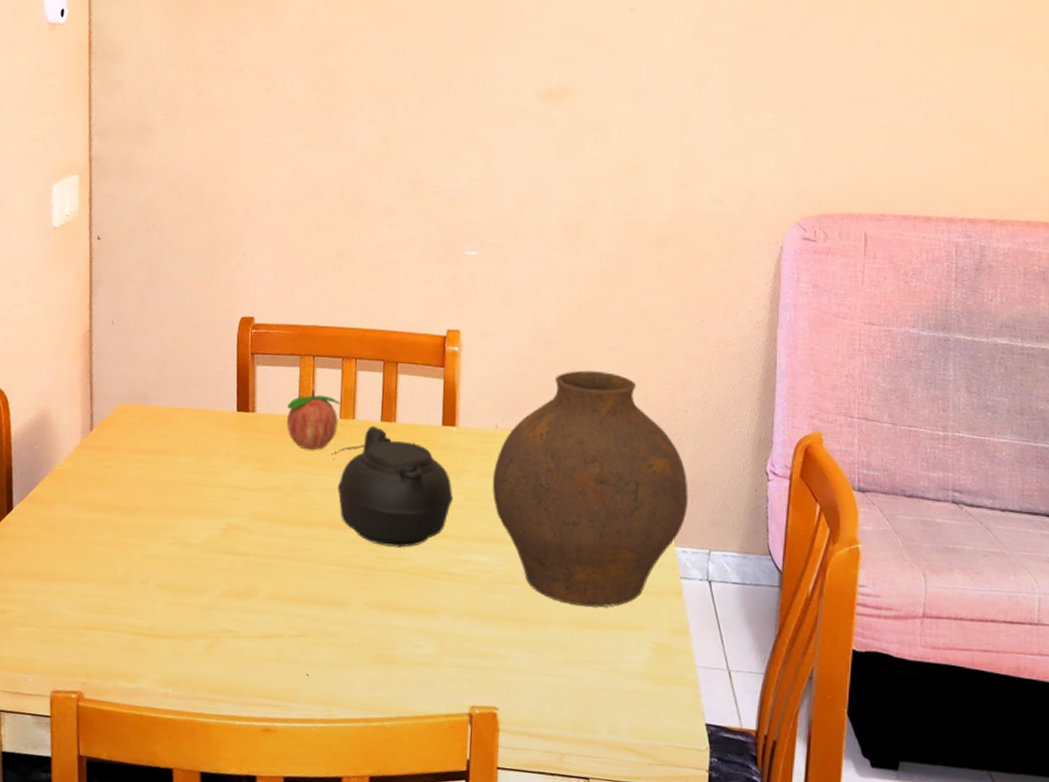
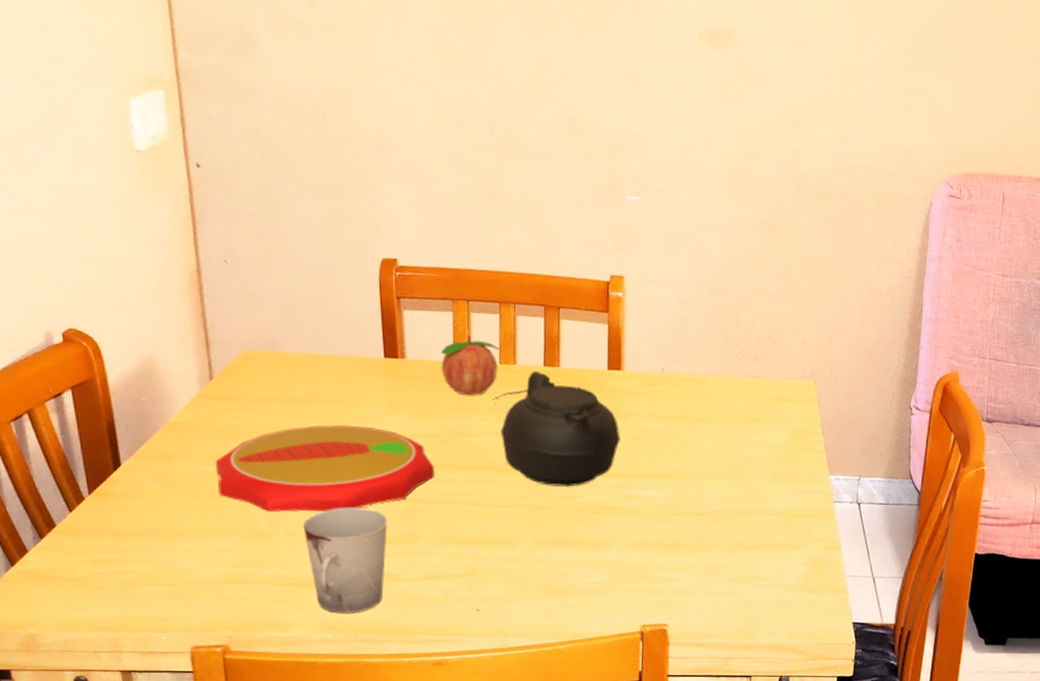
plate: none [87,476,275,563] -> present [215,425,434,512]
cup: none [155,558,230,669] -> present [302,507,388,614]
vase: present [492,370,688,608] -> none [659,316,842,531]

